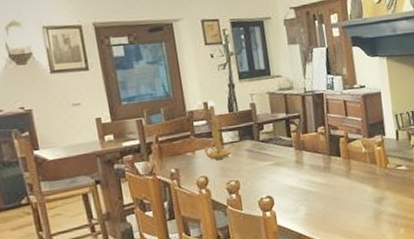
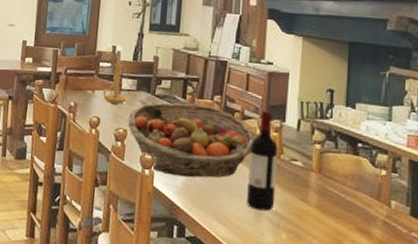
fruit basket: none [237,138,363,211] -> present [127,103,256,178]
wine bottle: none [359,129,390,217] -> present [247,110,278,211]

